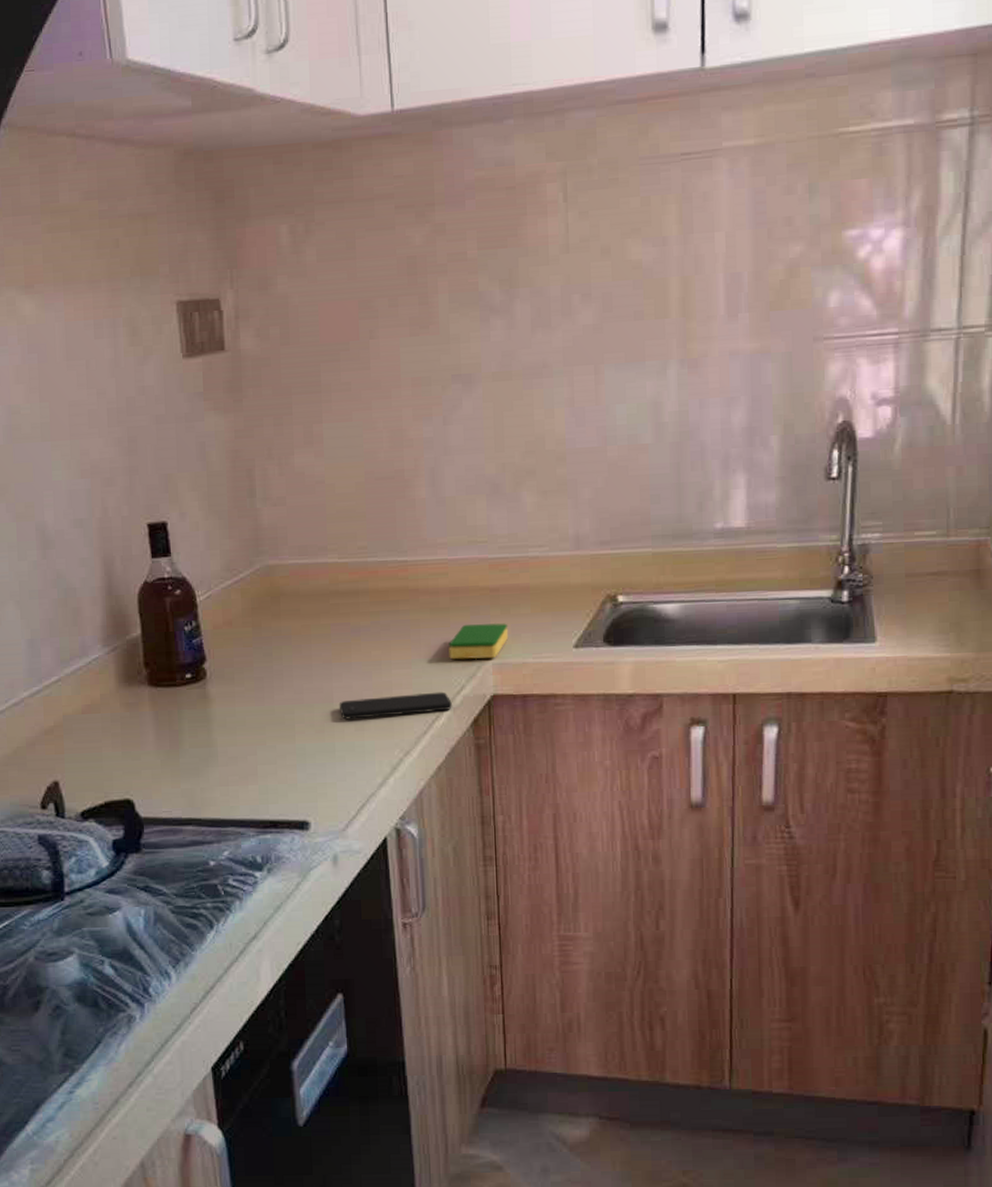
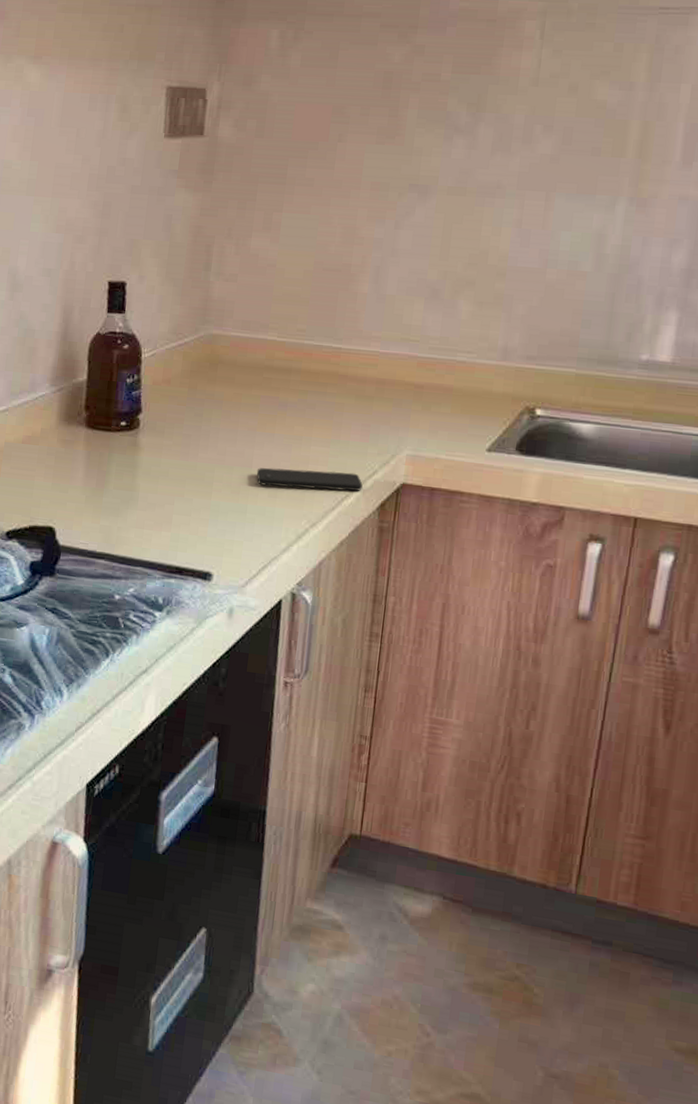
dish sponge: present [448,623,509,660] -> none [366,414,427,449]

